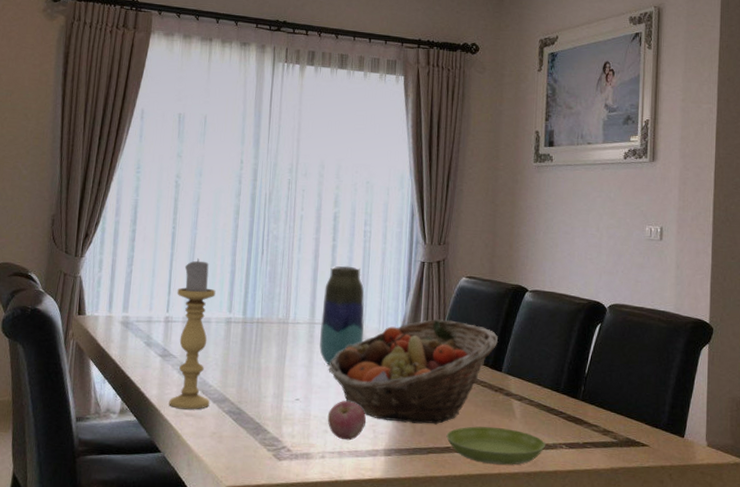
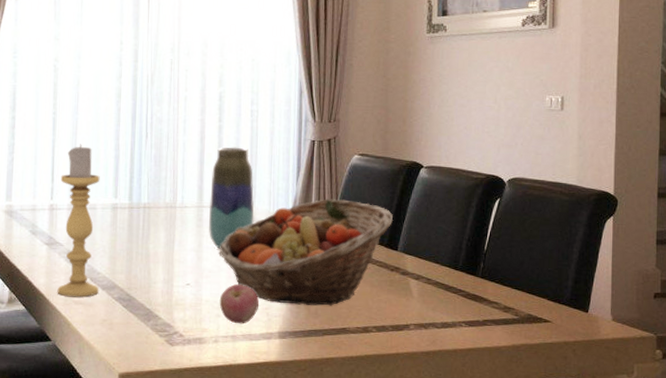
saucer: present [446,426,546,465] -> none [342,307,445,345]

